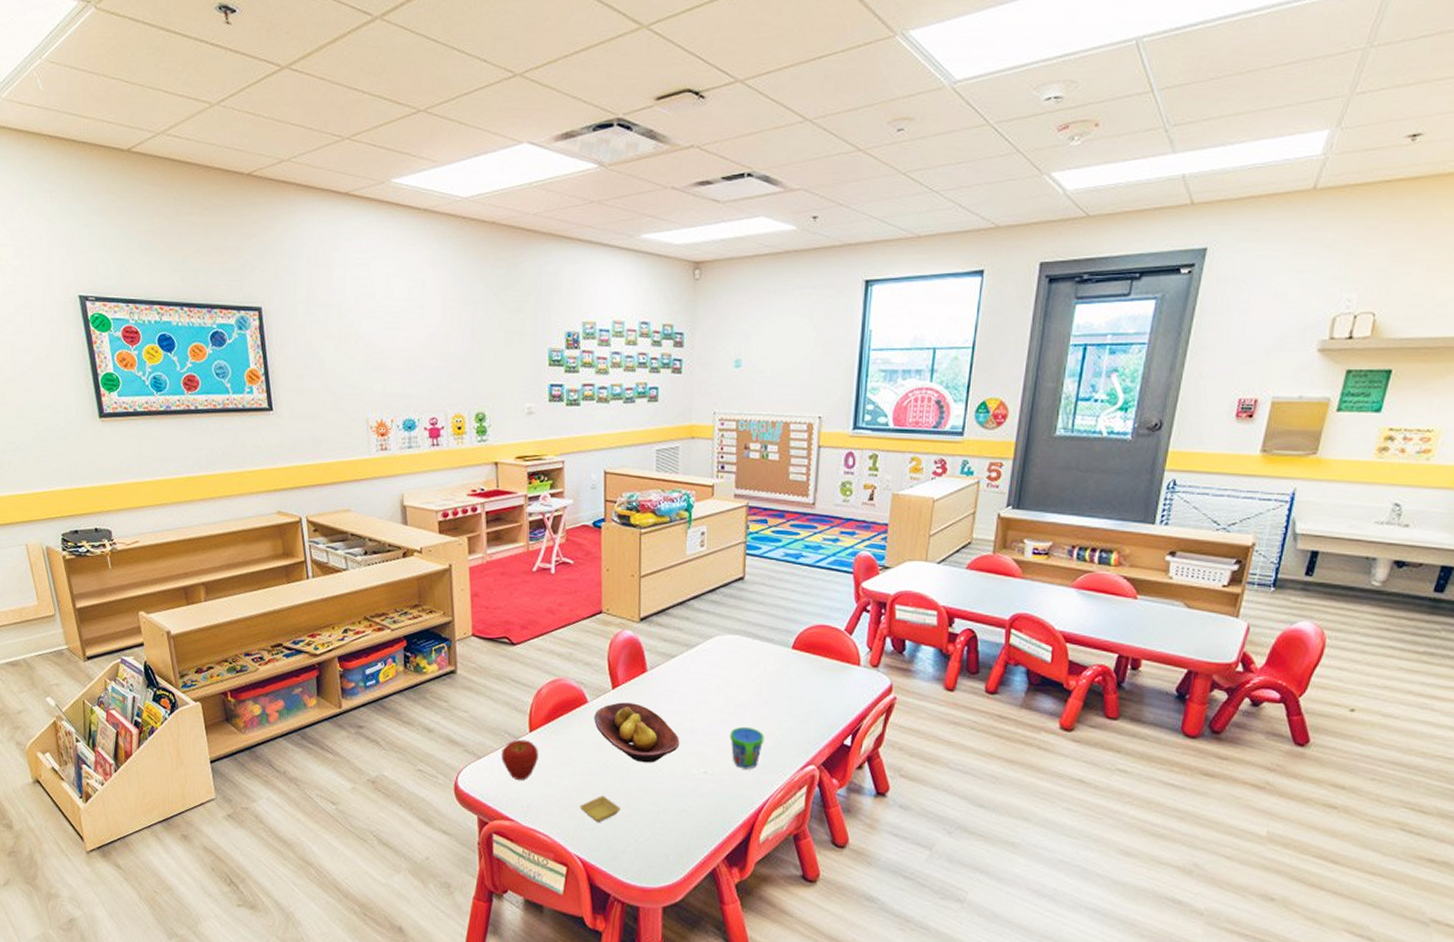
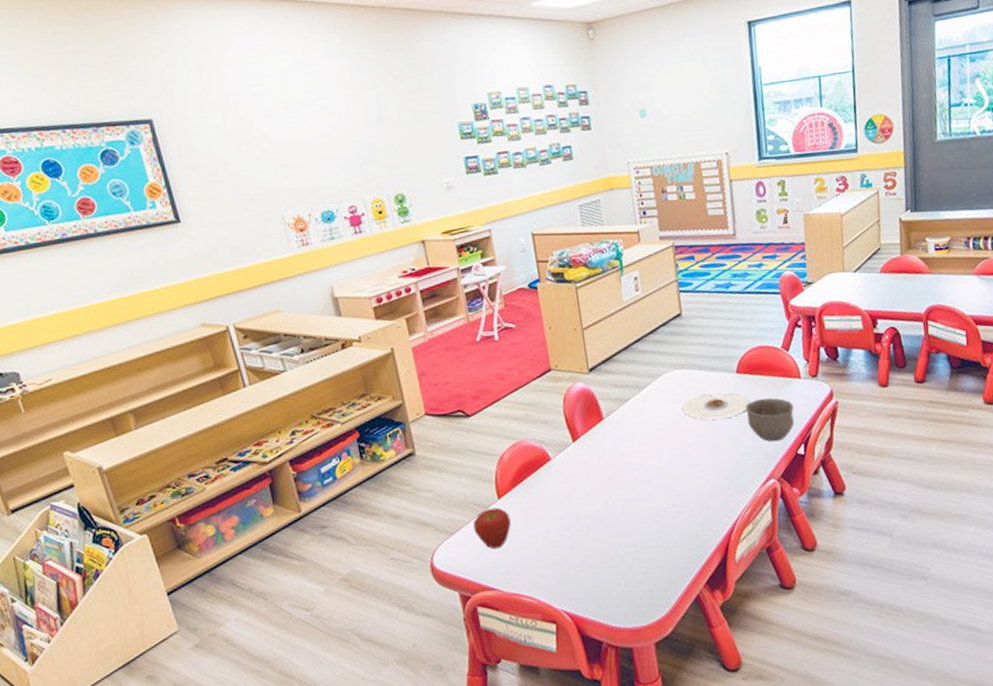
saucer: present [579,795,622,822] -> none [559,547,600,574]
fruit bowl: present [594,702,680,763] -> none [559,451,646,508]
plate: none [730,665,801,693] -> present [683,394,749,420]
snack cup: present [730,726,765,770] -> none [692,454,725,495]
bowl: none [795,679,847,727] -> present [745,398,794,442]

